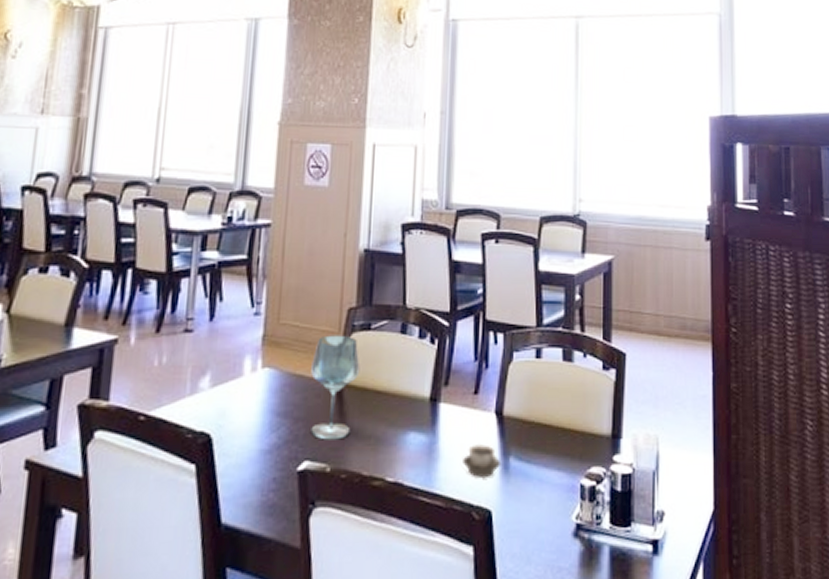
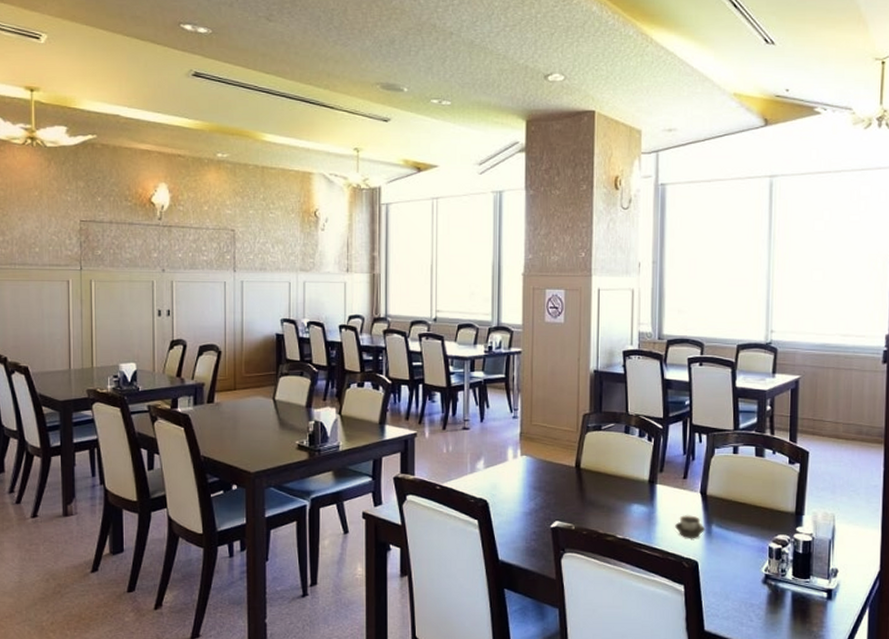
wine glass: present [311,335,361,440] -> none [557,433,594,508]

